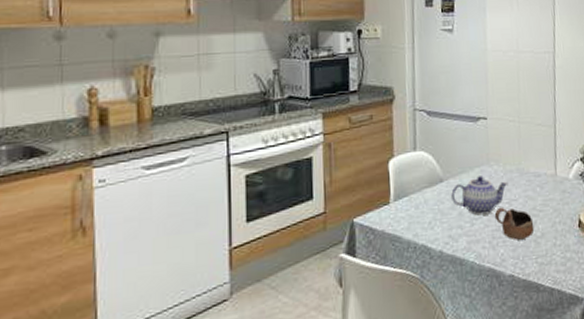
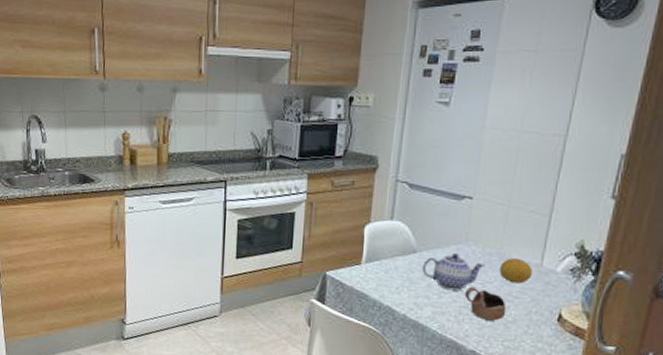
fruit: none [521,172,550,197] -> present [500,258,533,284]

